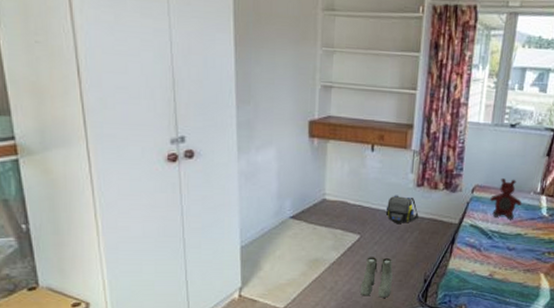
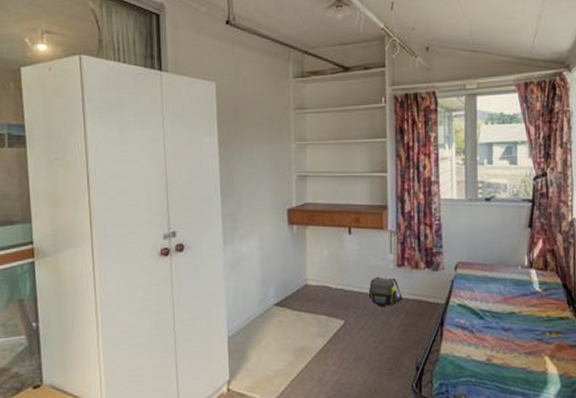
boots: present [360,257,393,298] -> none [350,343,382,389]
teddy bear: present [490,178,522,220] -> none [475,253,511,297]

